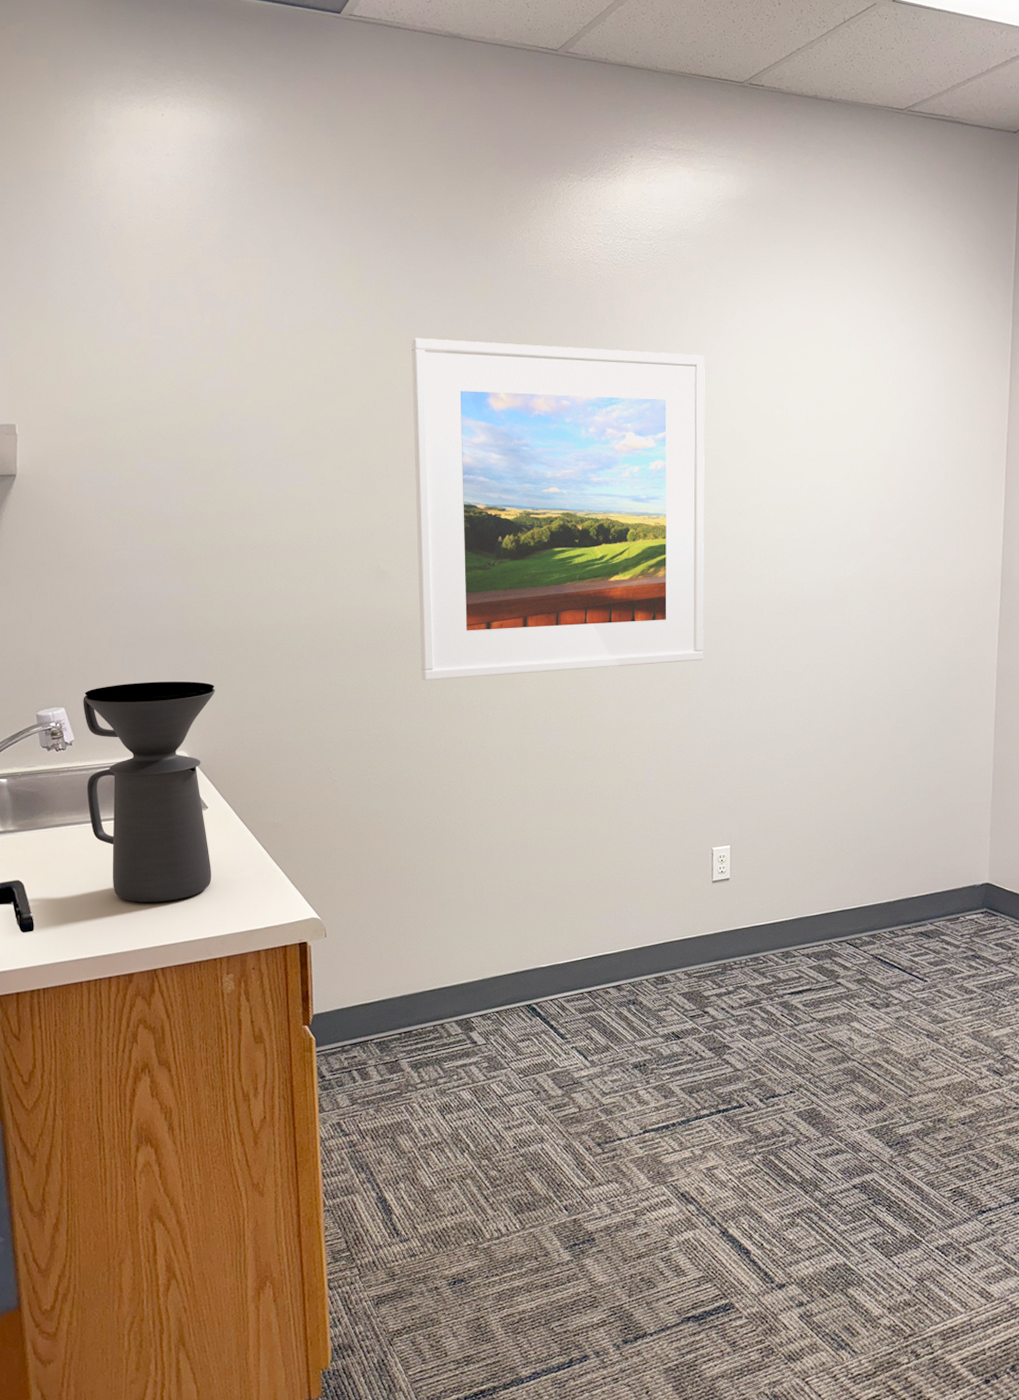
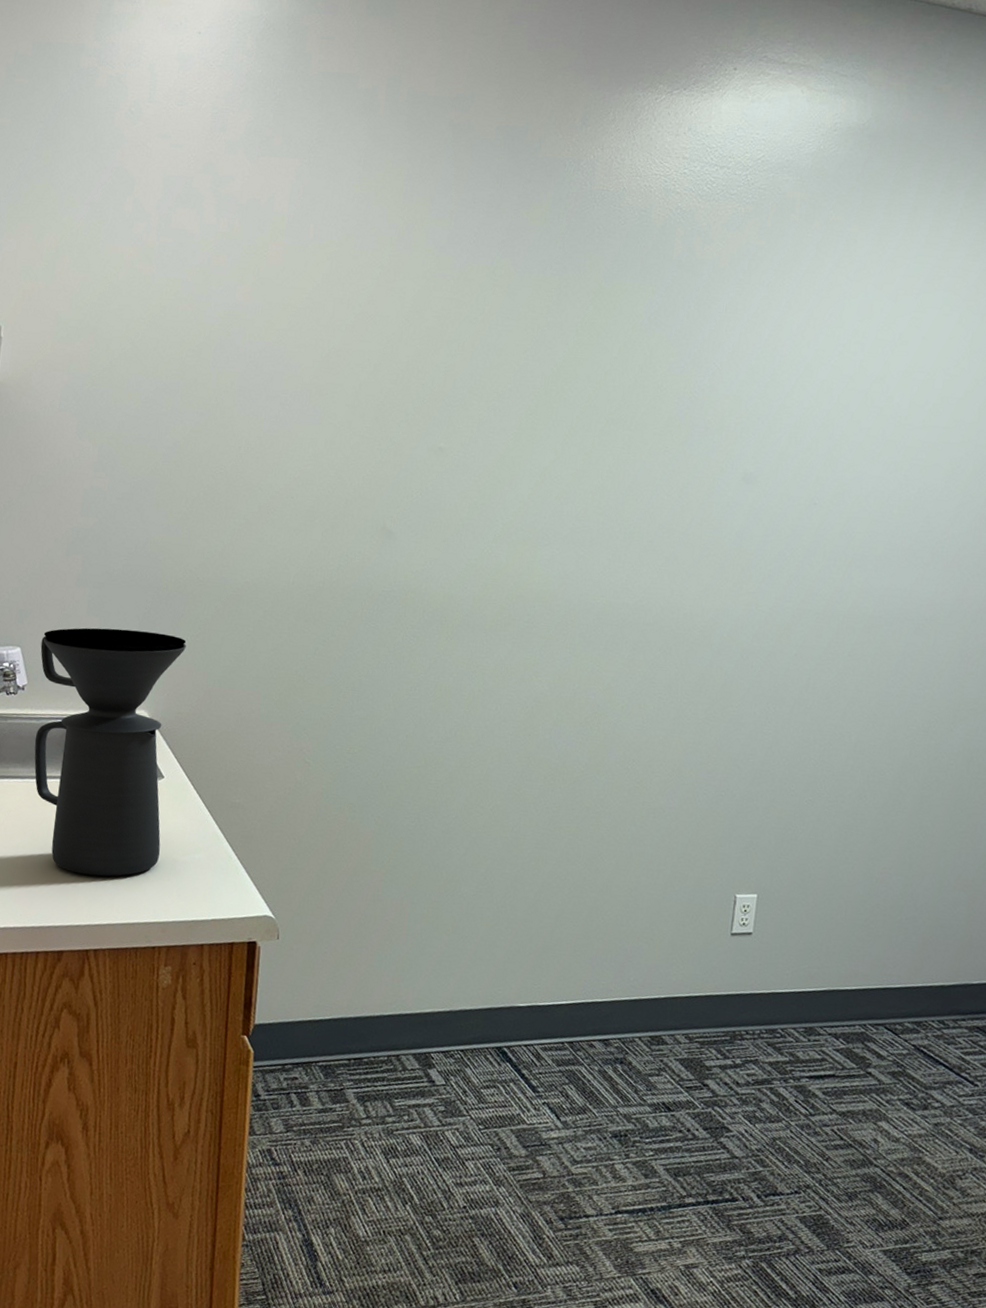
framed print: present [411,338,705,680] -> none [419,264,796,674]

